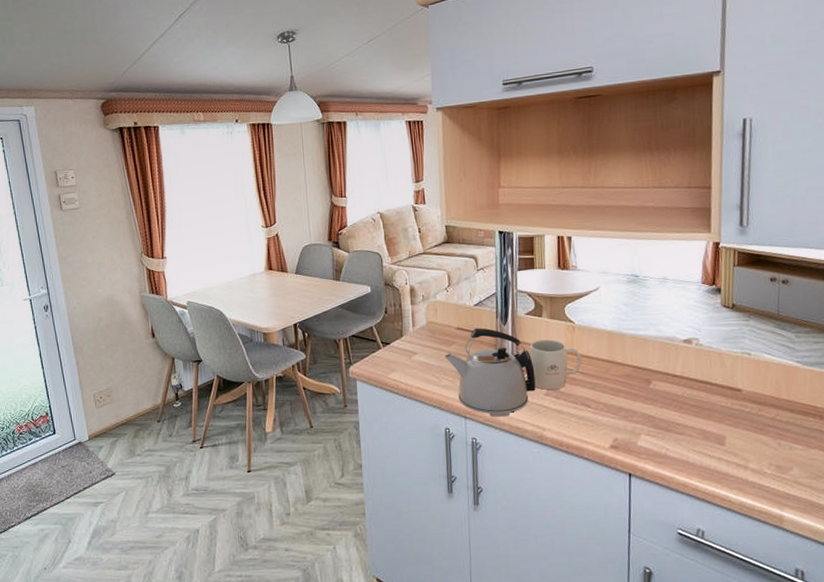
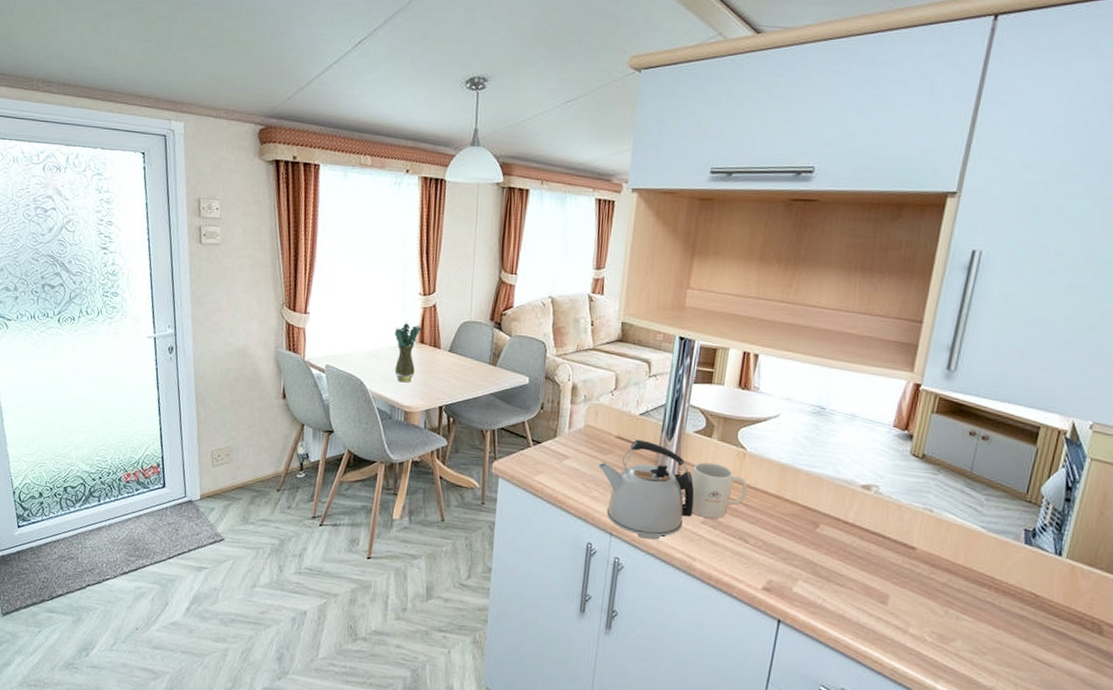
vase: none [245,252,269,308] -> present [394,321,422,383]

